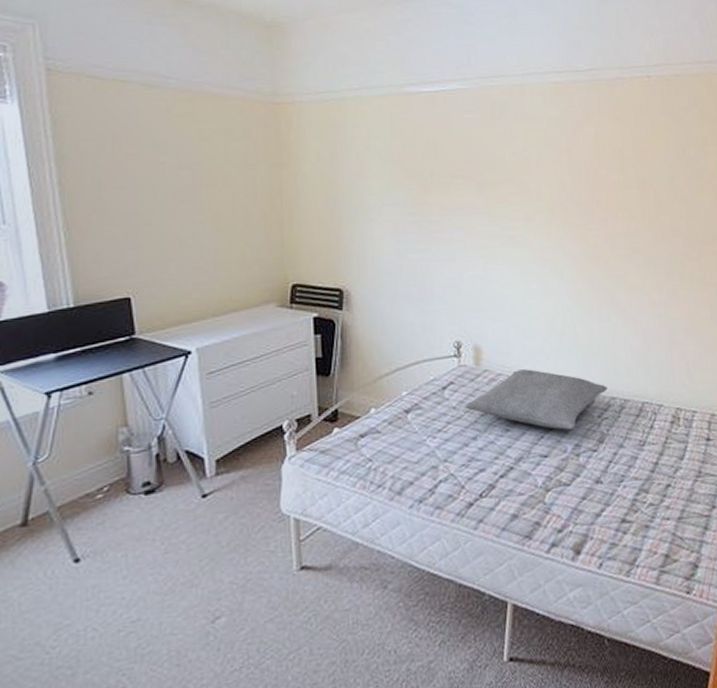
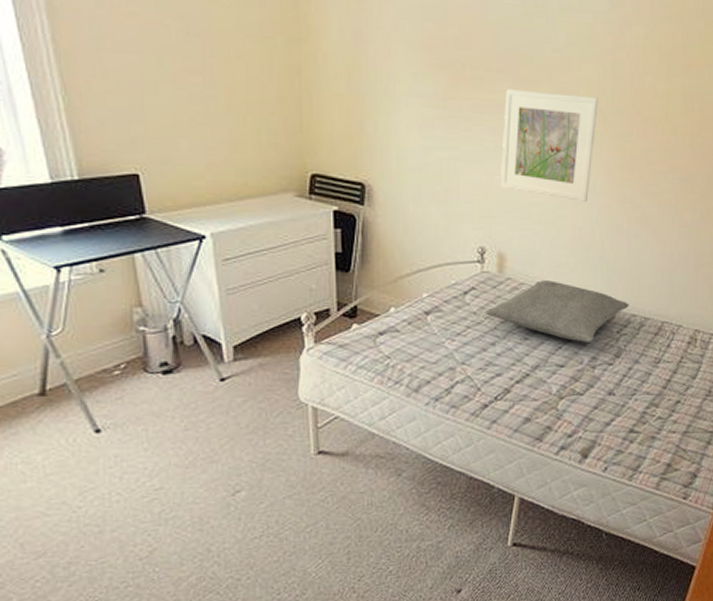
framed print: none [471,191,559,290] -> present [501,89,599,201]

